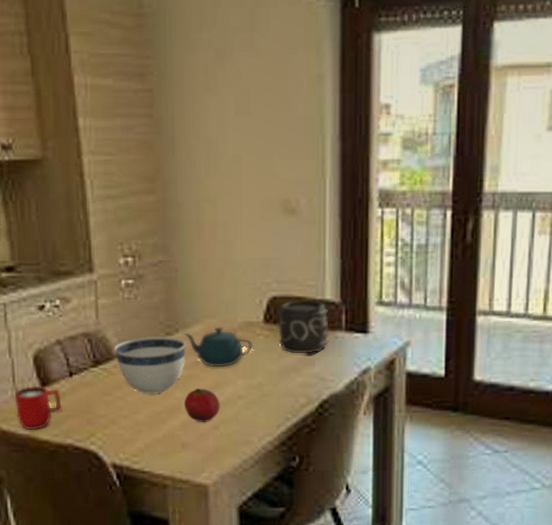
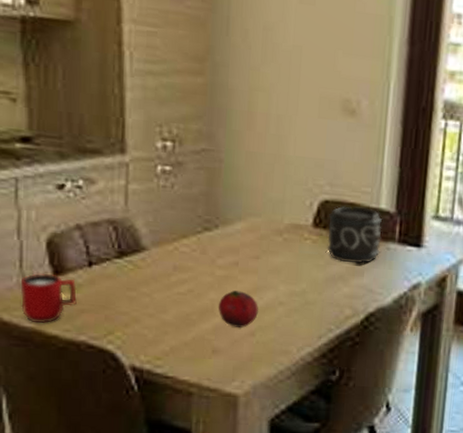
bowl: present [114,337,186,394] -> none [143,230,225,293]
teapot: present [183,326,253,368] -> none [223,226,299,270]

